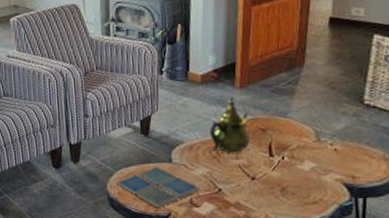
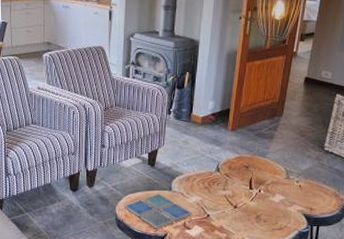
teapot: present [210,96,251,153] -> none [204,137,237,185]

